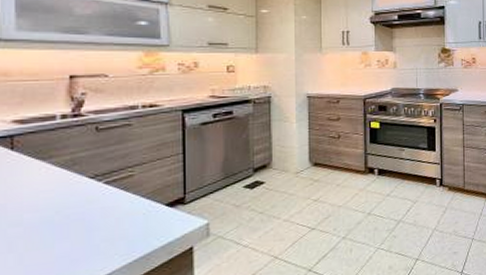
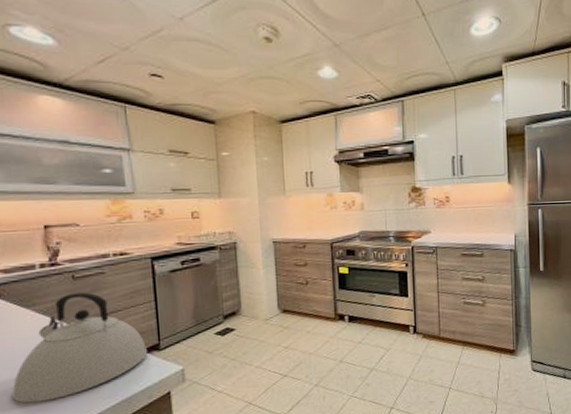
kettle: none [16,144,171,263] -> present [11,292,147,404]

